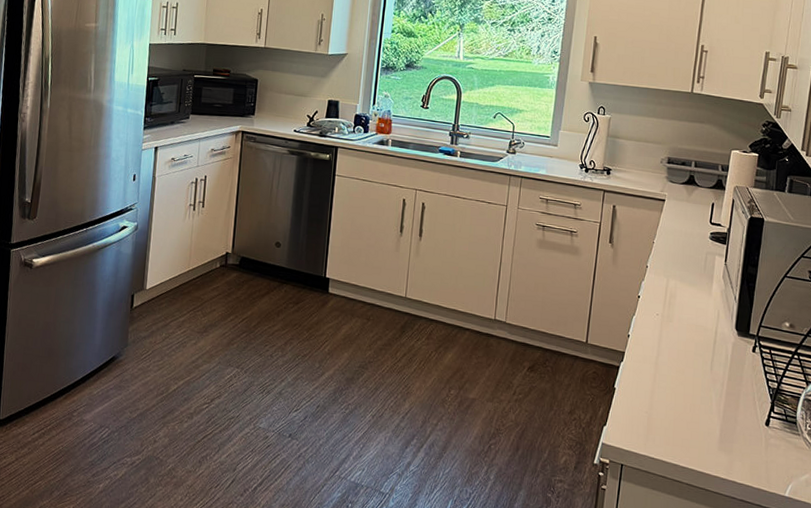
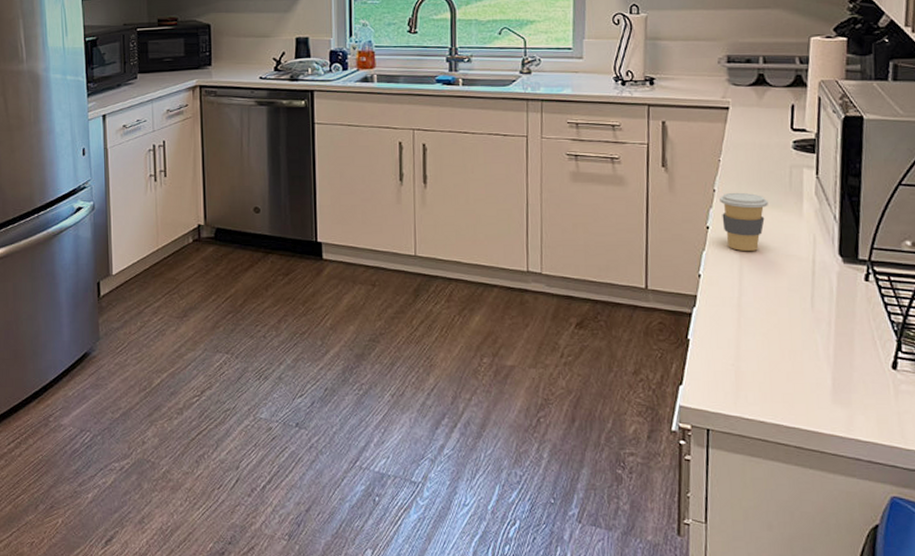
coffee cup: none [650,269,687,319] -> present [720,192,768,251]

